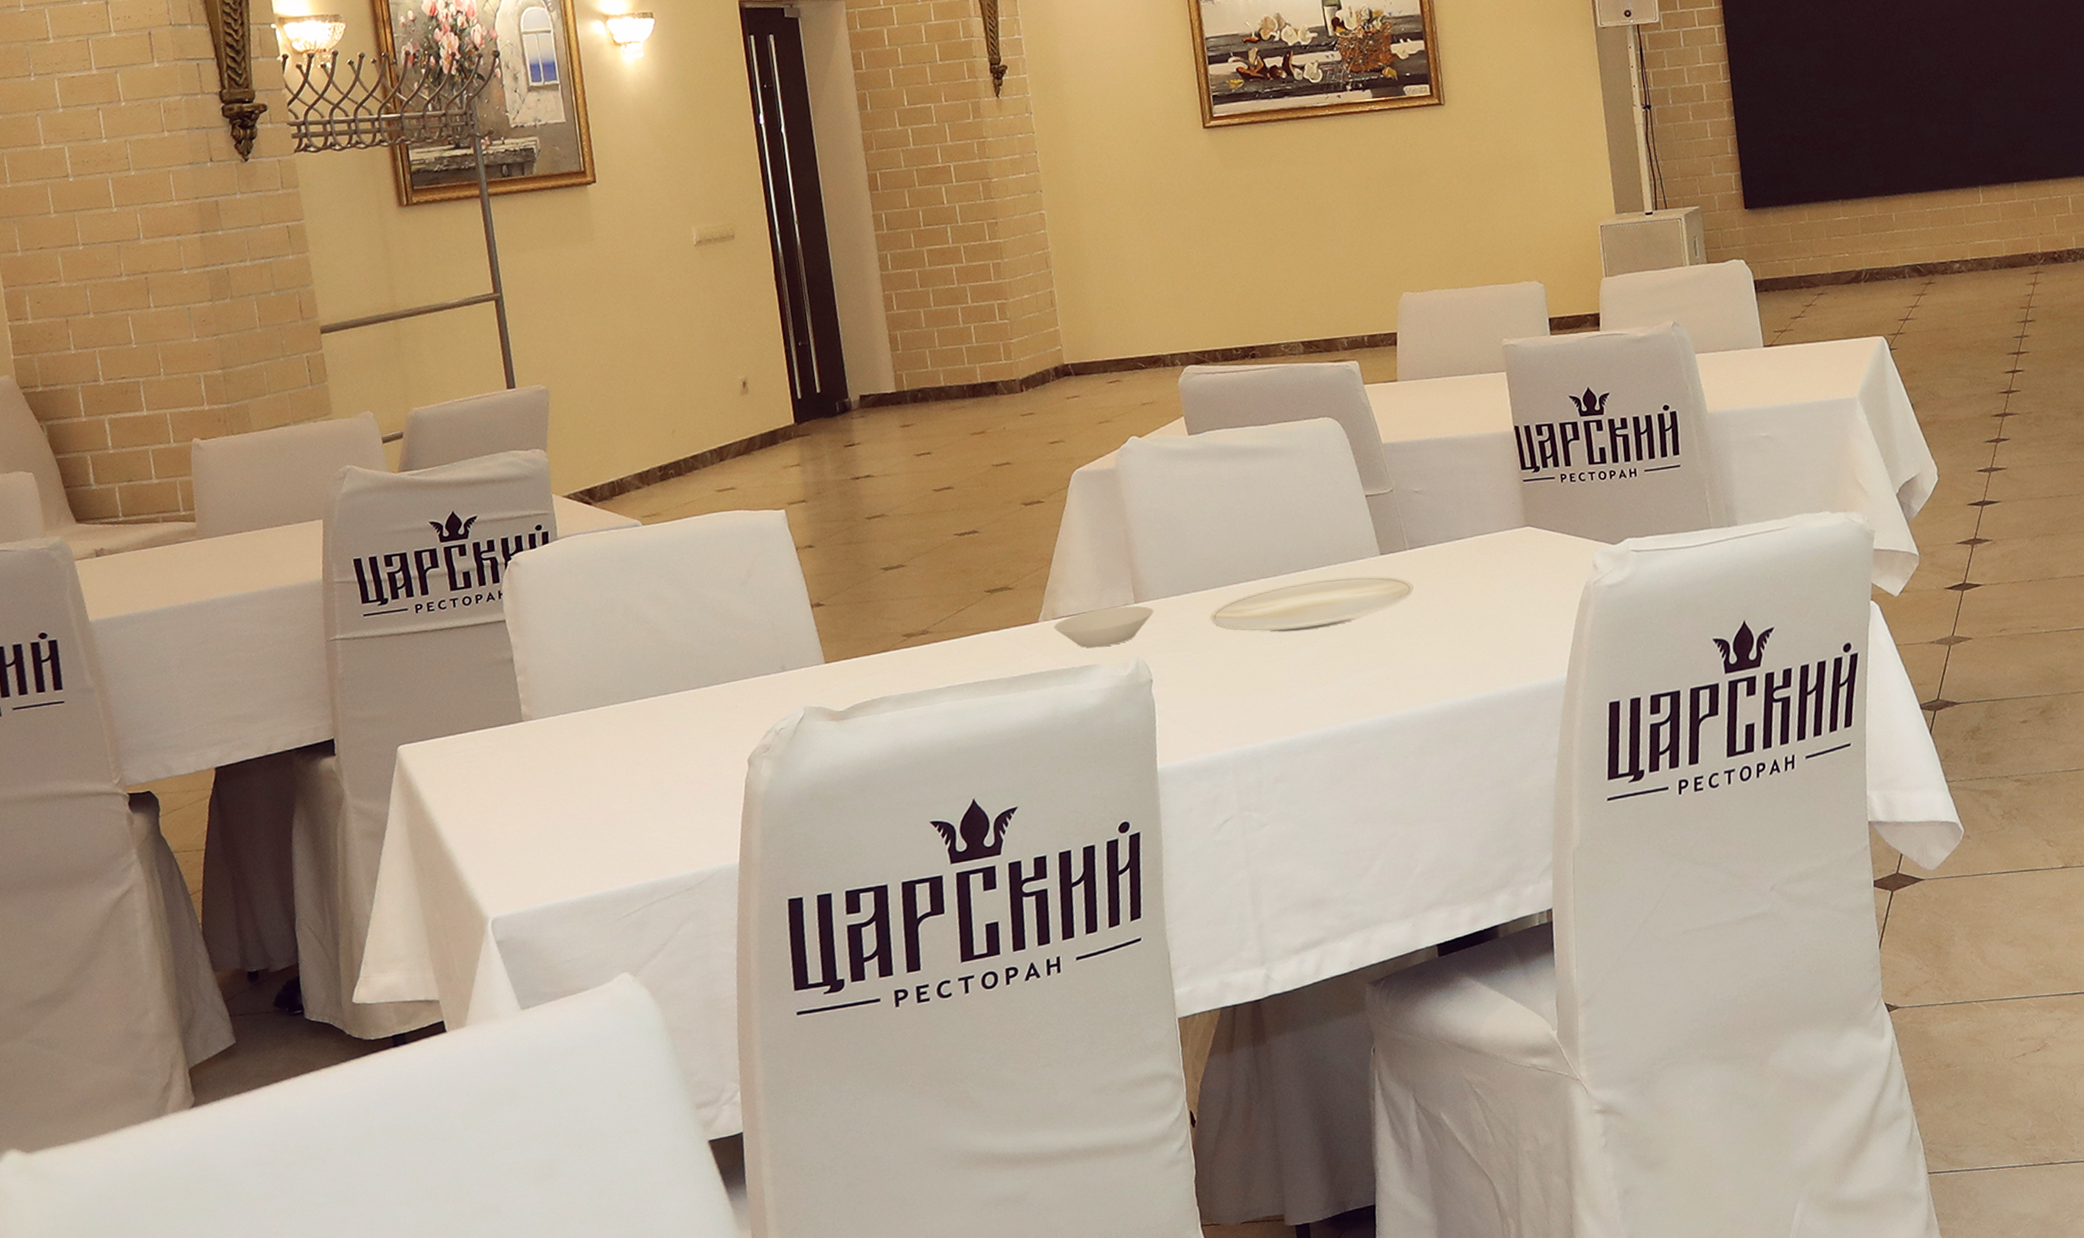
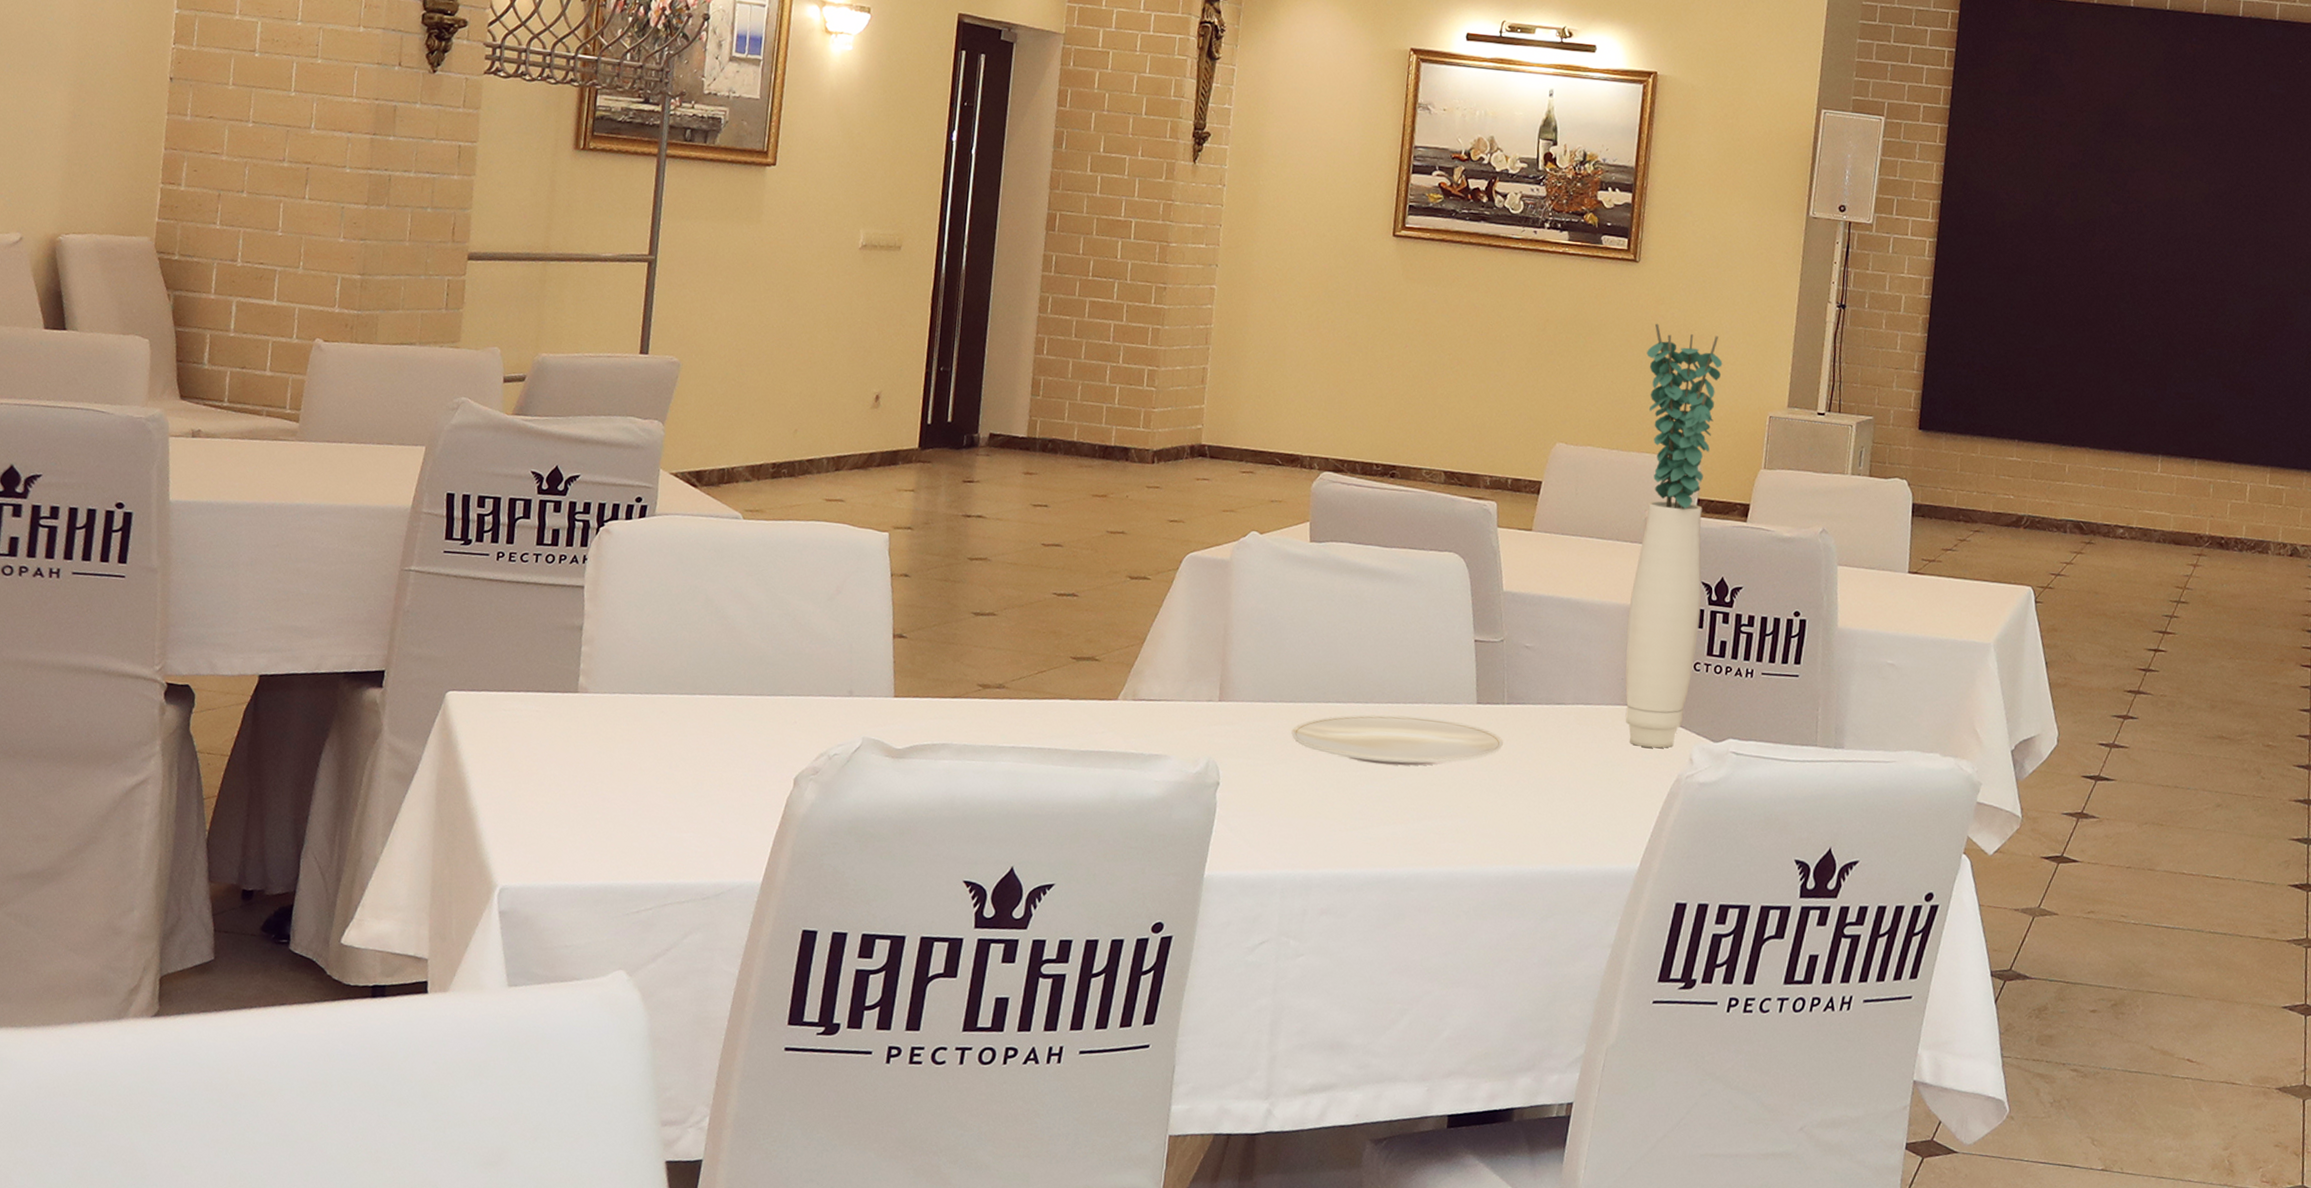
dish: present [1054,606,1154,648] -> none [1132,700,1236,740]
vase: none [1470,159,1579,563] -> present [1625,323,1723,749]

